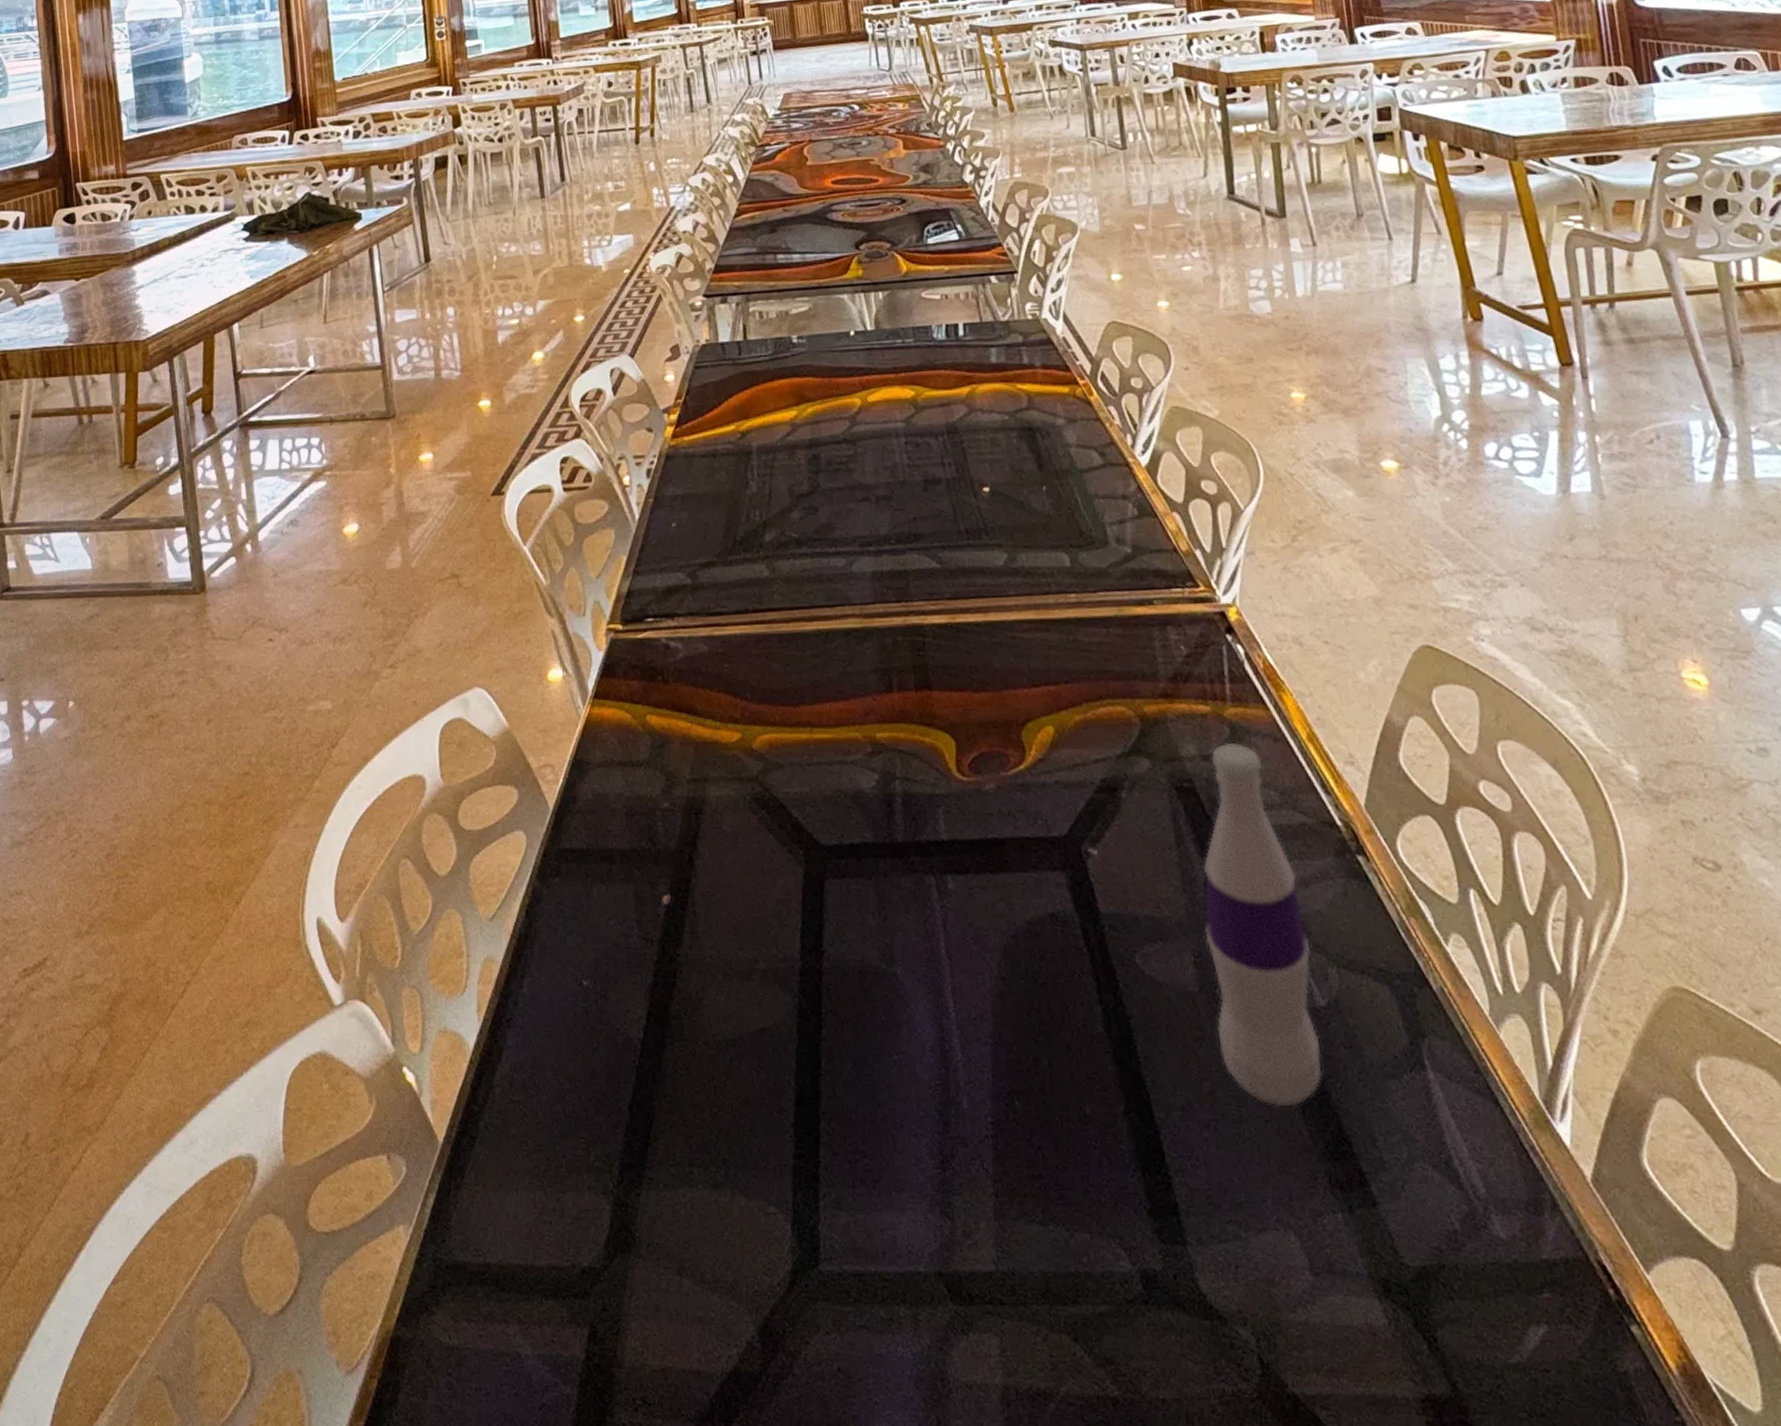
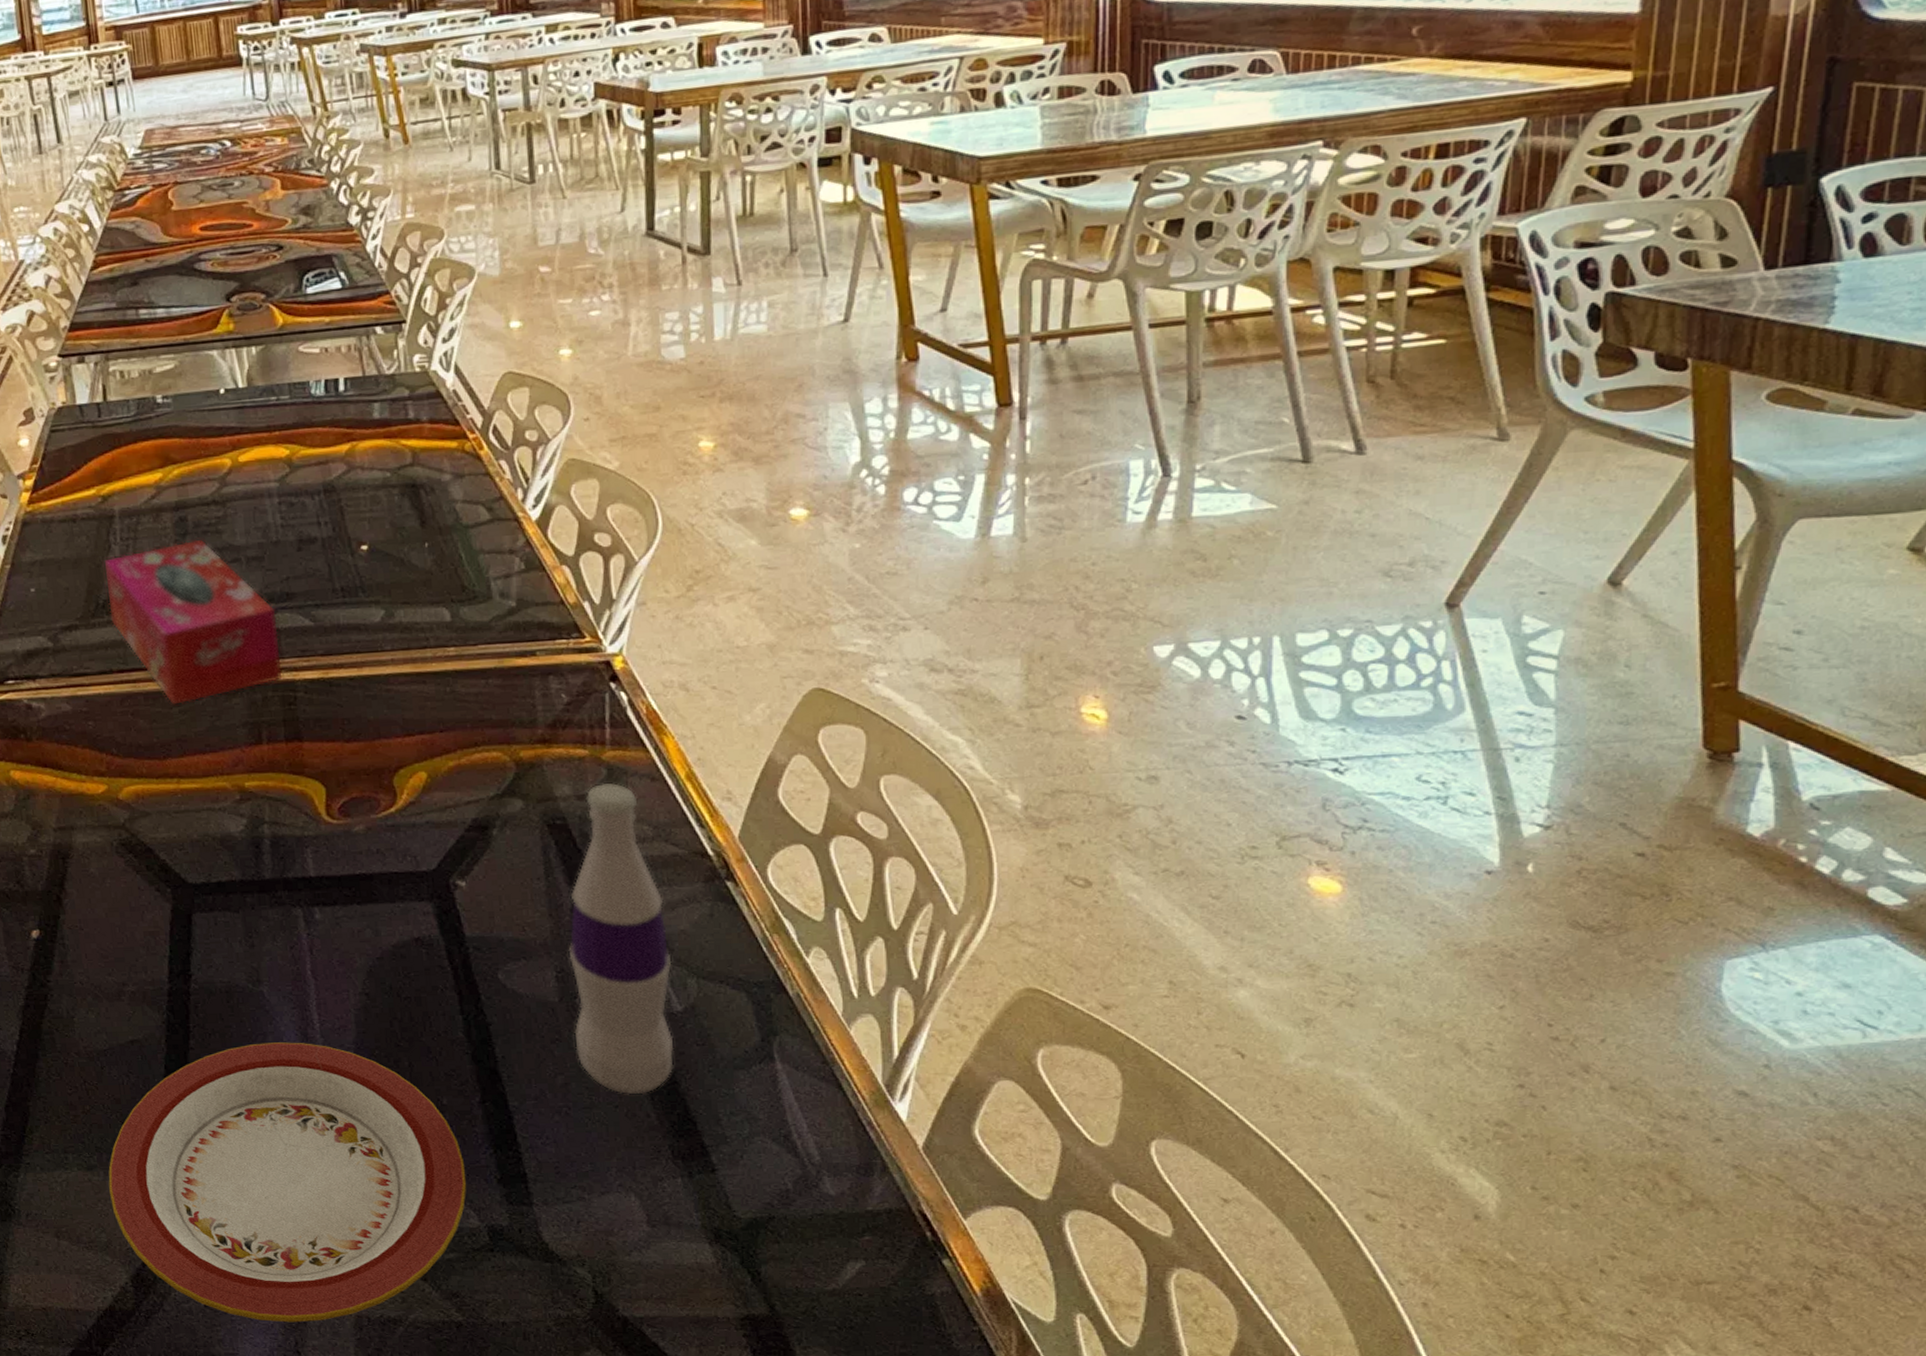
plate: none [735,1034,1115,1395] -> present [108,1042,466,1323]
tissue box: none [743,477,910,648] -> present [105,539,281,705]

